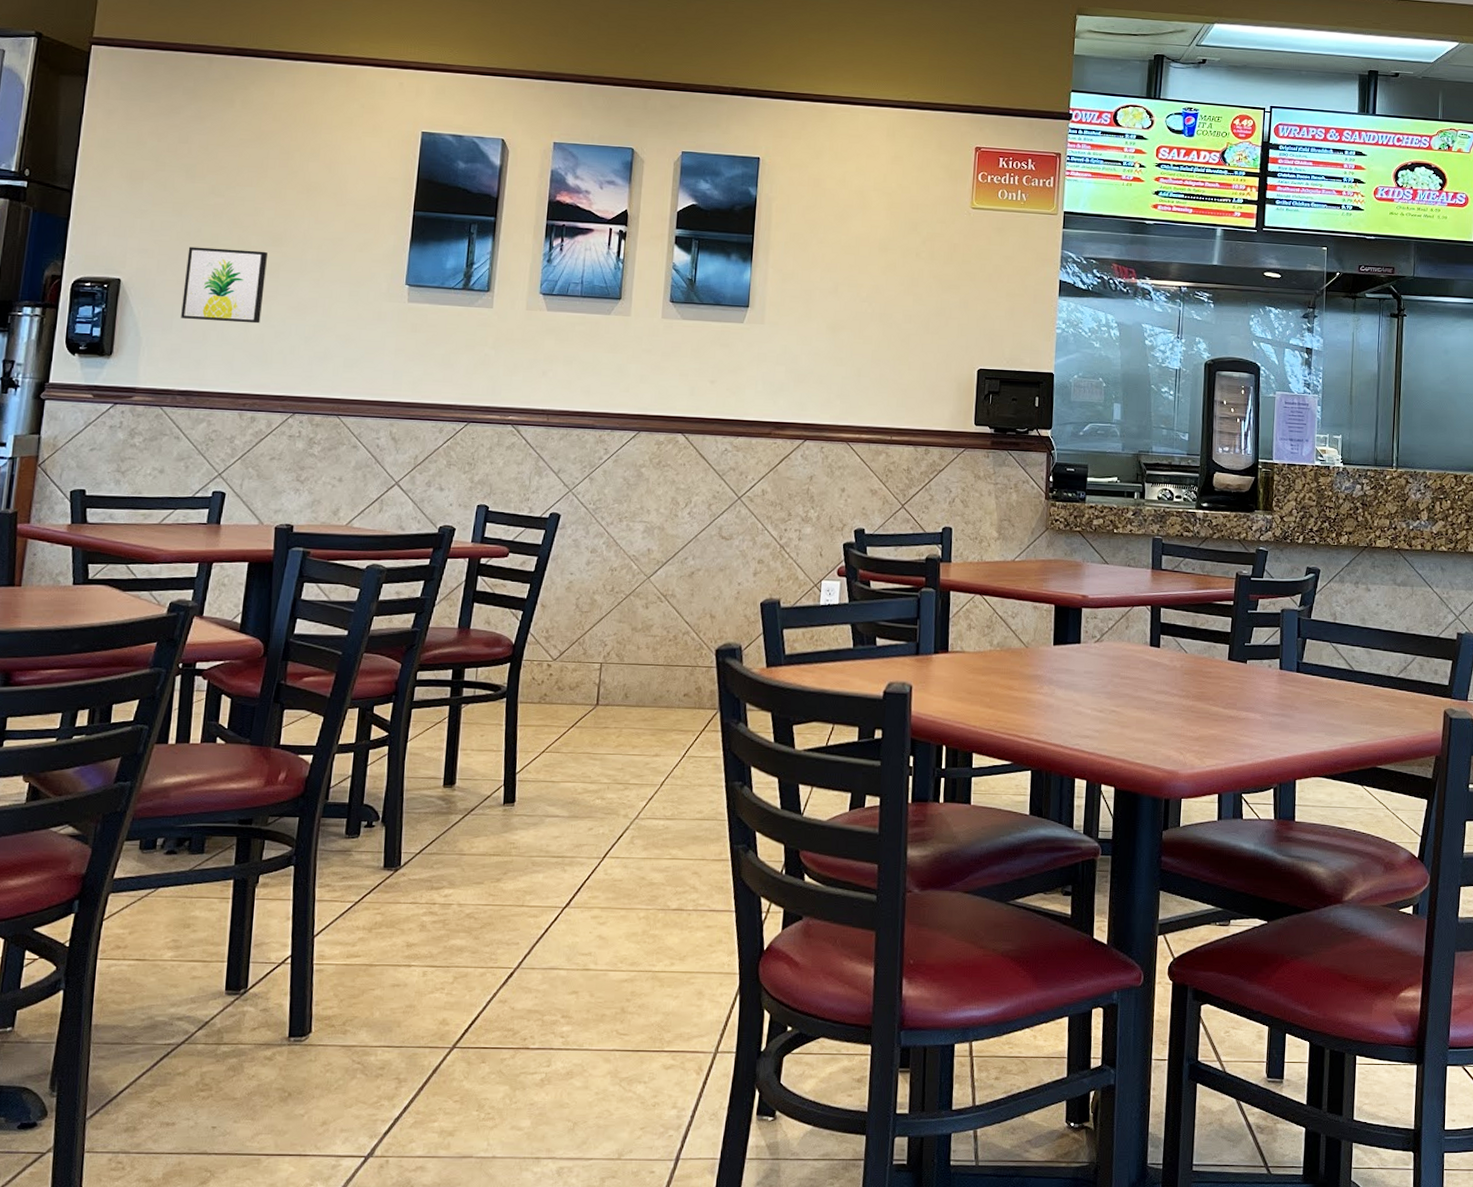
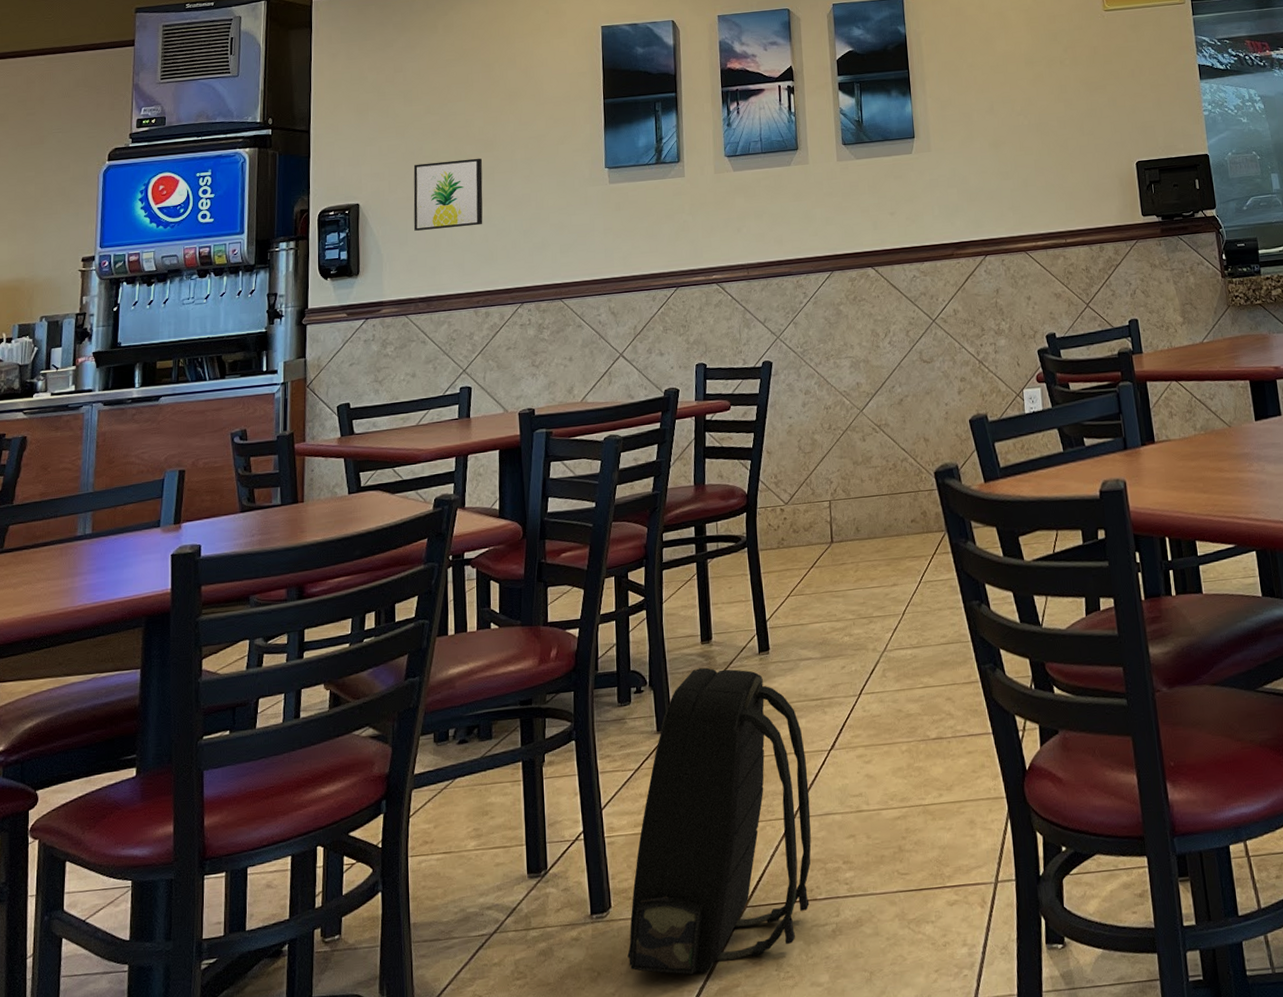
backpack: none [322,811,538,1105] -> present [627,667,812,975]

